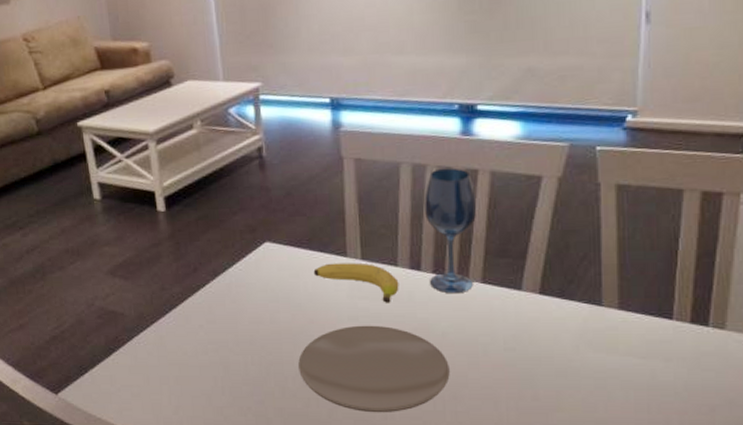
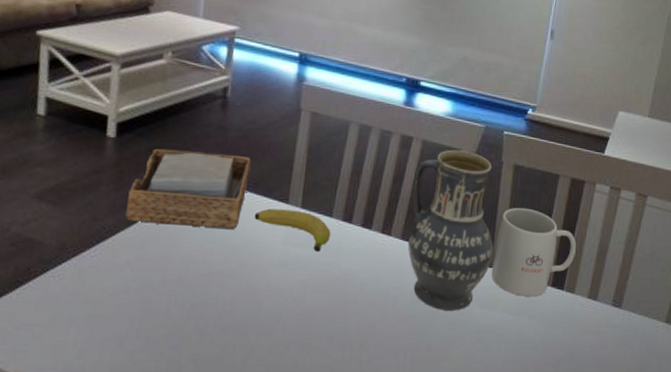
napkin holder: none [188,213,302,289] -> present [126,148,251,230]
plate: present [298,325,450,413] -> none [221,271,362,361]
wineglass: present [424,168,477,294] -> none [358,132,408,248]
vase: none [486,176,603,356] -> present [408,149,494,311]
mug: none [603,233,722,336] -> present [491,207,577,297]

